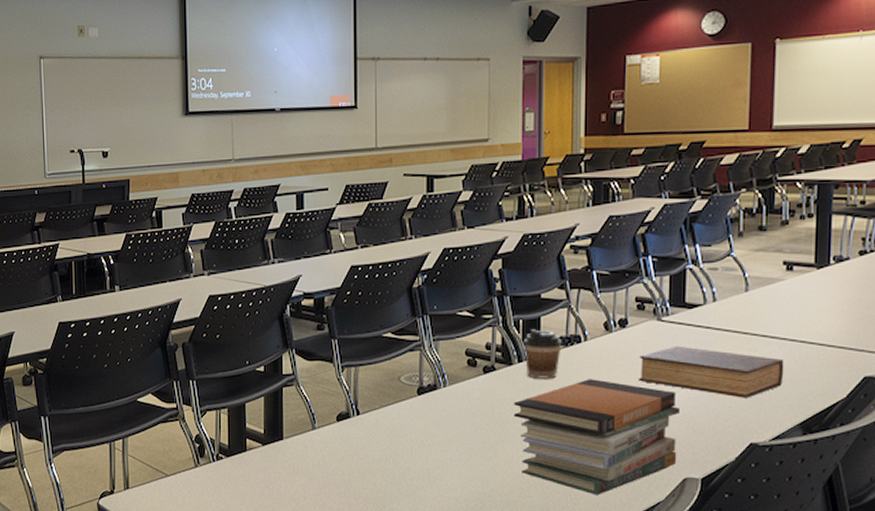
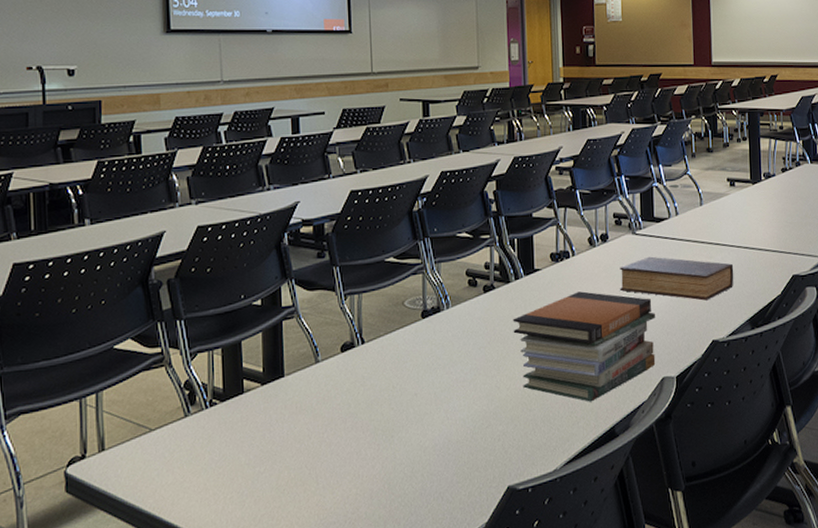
coffee cup: present [524,329,562,379] -> none [519,247,553,295]

